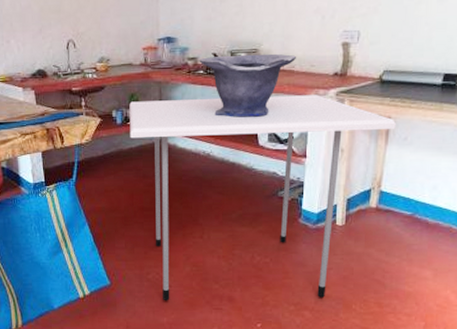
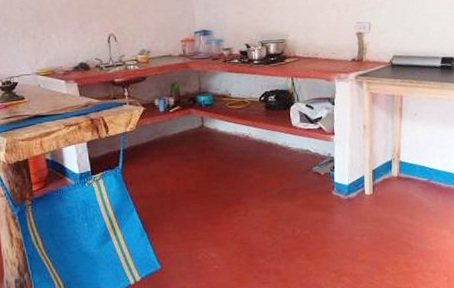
dining table: present [129,95,396,301] -> none [171,78,407,280]
decorative bowl: present [199,53,296,117] -> none [233,43,319,102]

